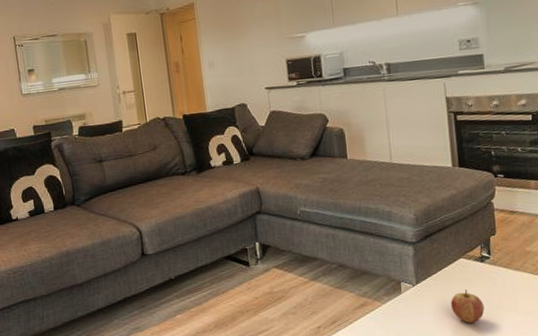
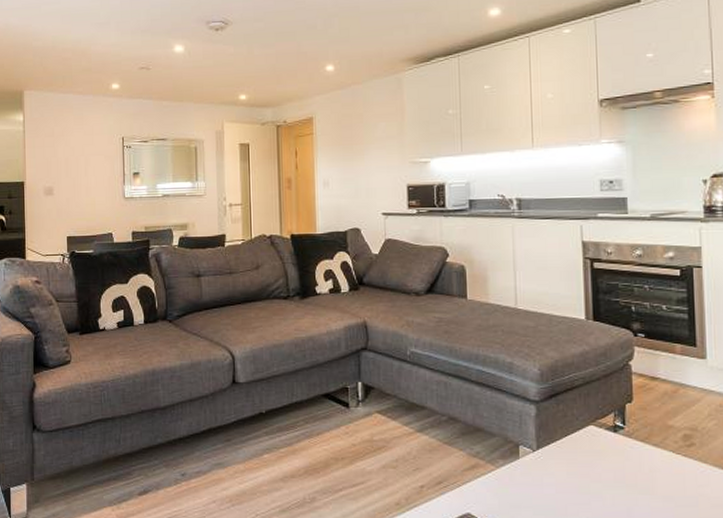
fruit: present [450,289,485,324] -> none [575,462,615,503]

